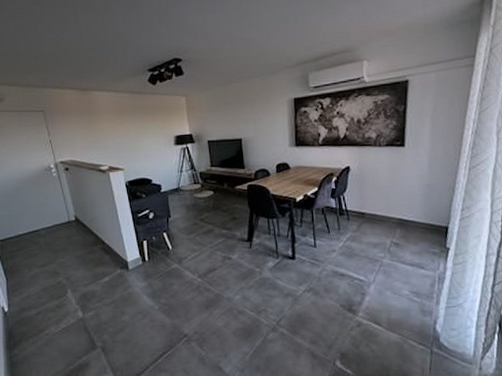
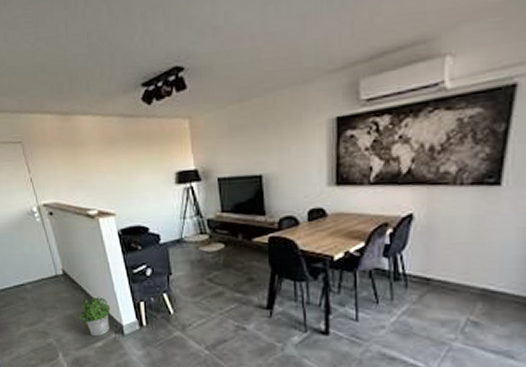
potted plant: none [86,239,117,273] -> present [77,297,111,337]

